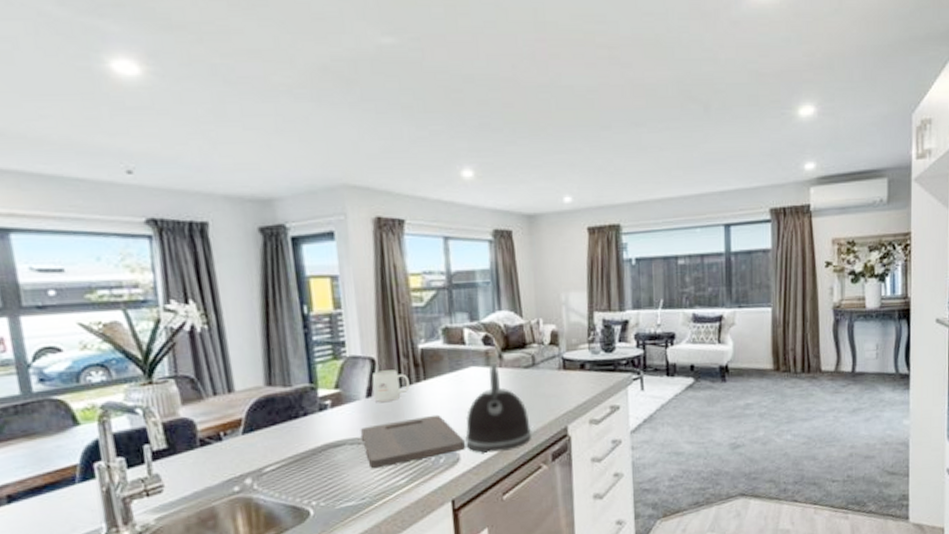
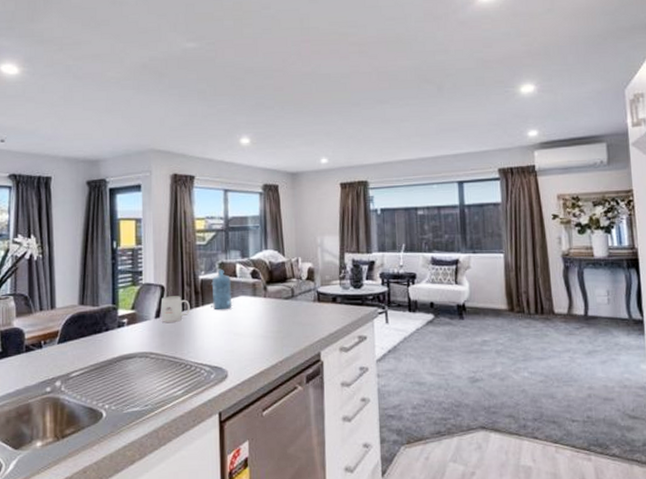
cutting board: present [360,414,465,468] -> none [148,336,232,379]
canister: none [434,335,461,385] -> present [211,268,232,310]
kettle: present [465,363,533,454] -> none [233,294,290,373]

